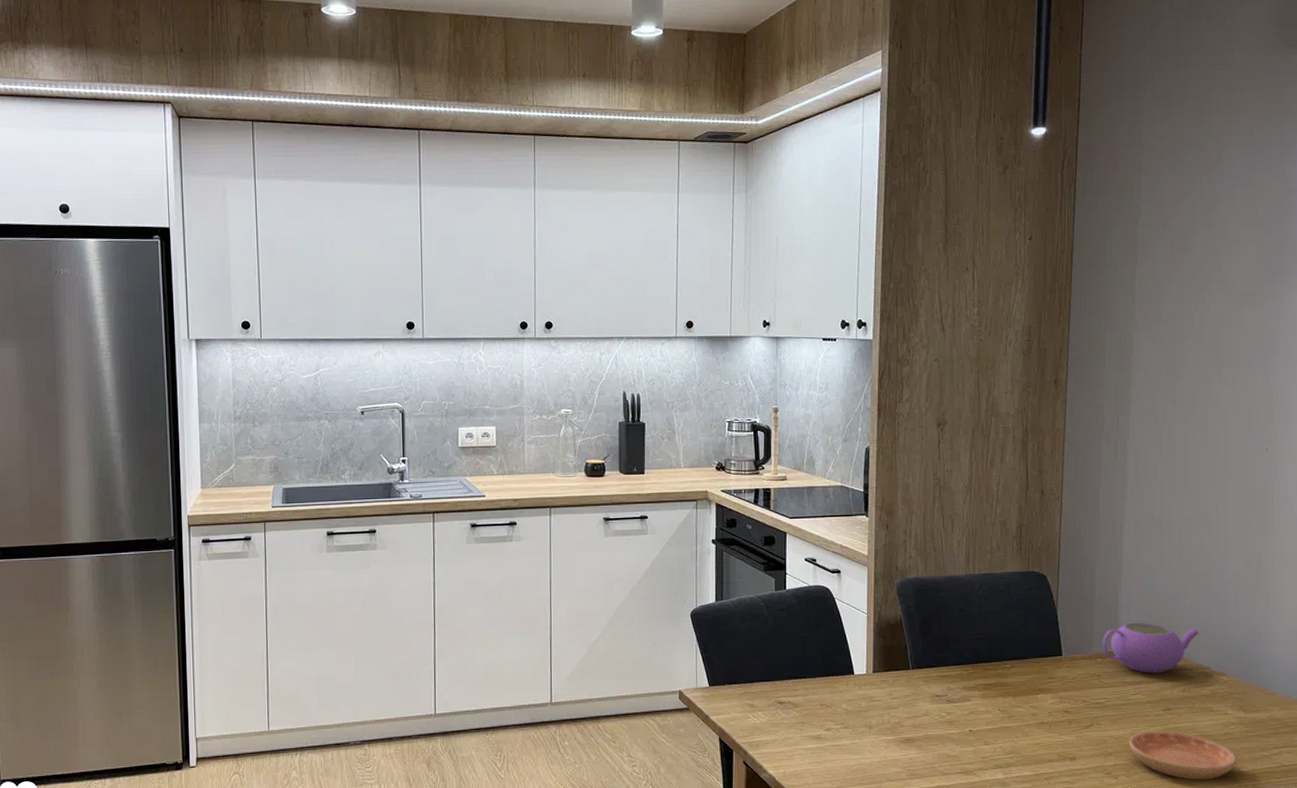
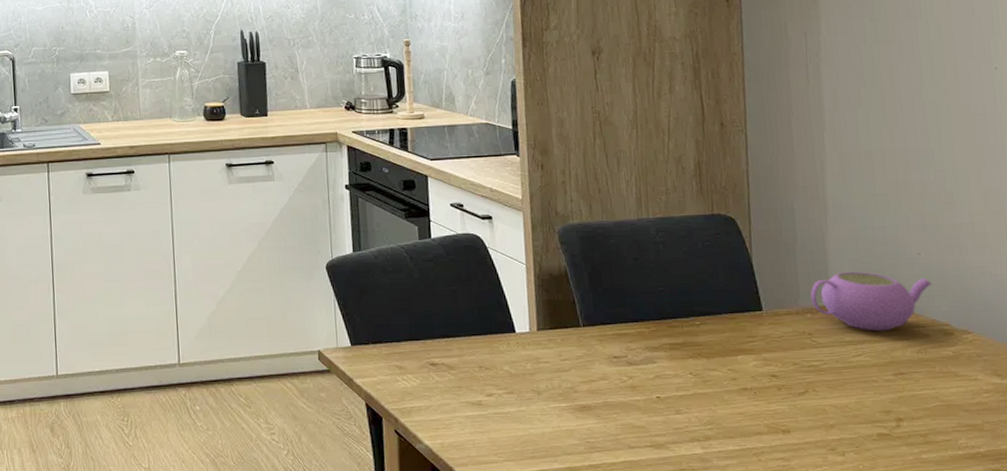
saucer: present [1129,731,1237,781] -> none [855,399,996,459]

